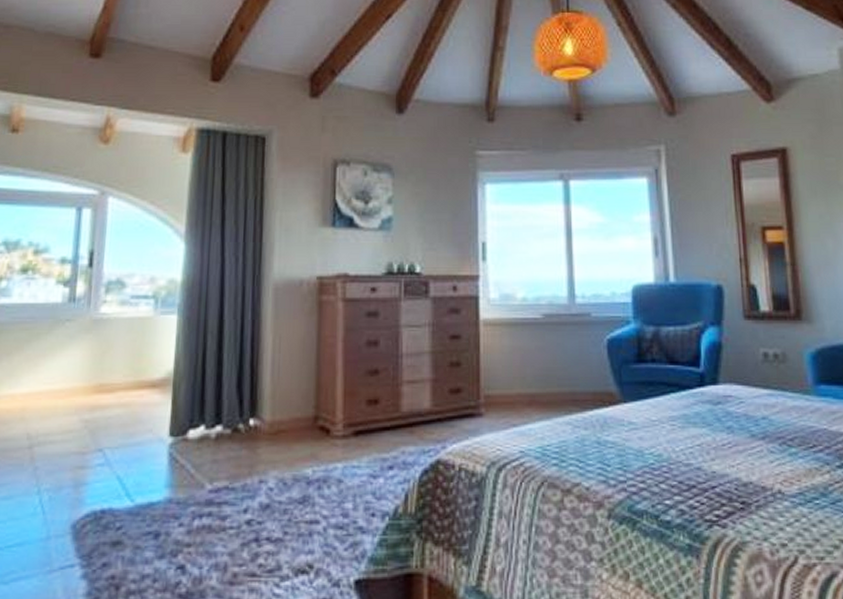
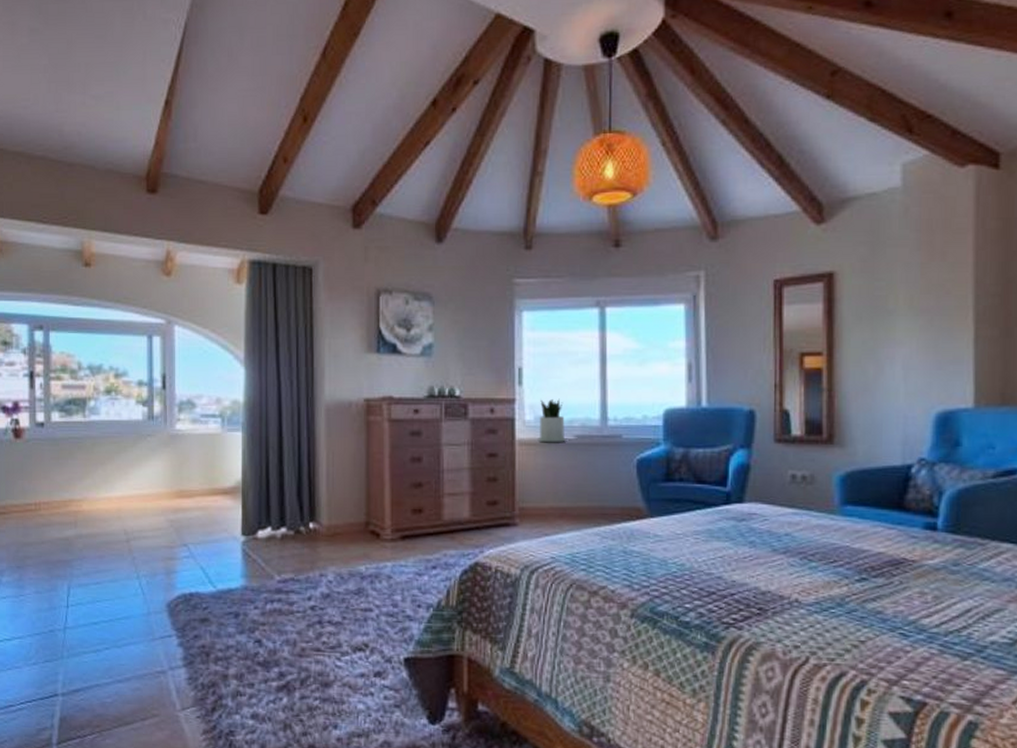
planter: none [503,274,534,323] -> present [537,398,567,443]

